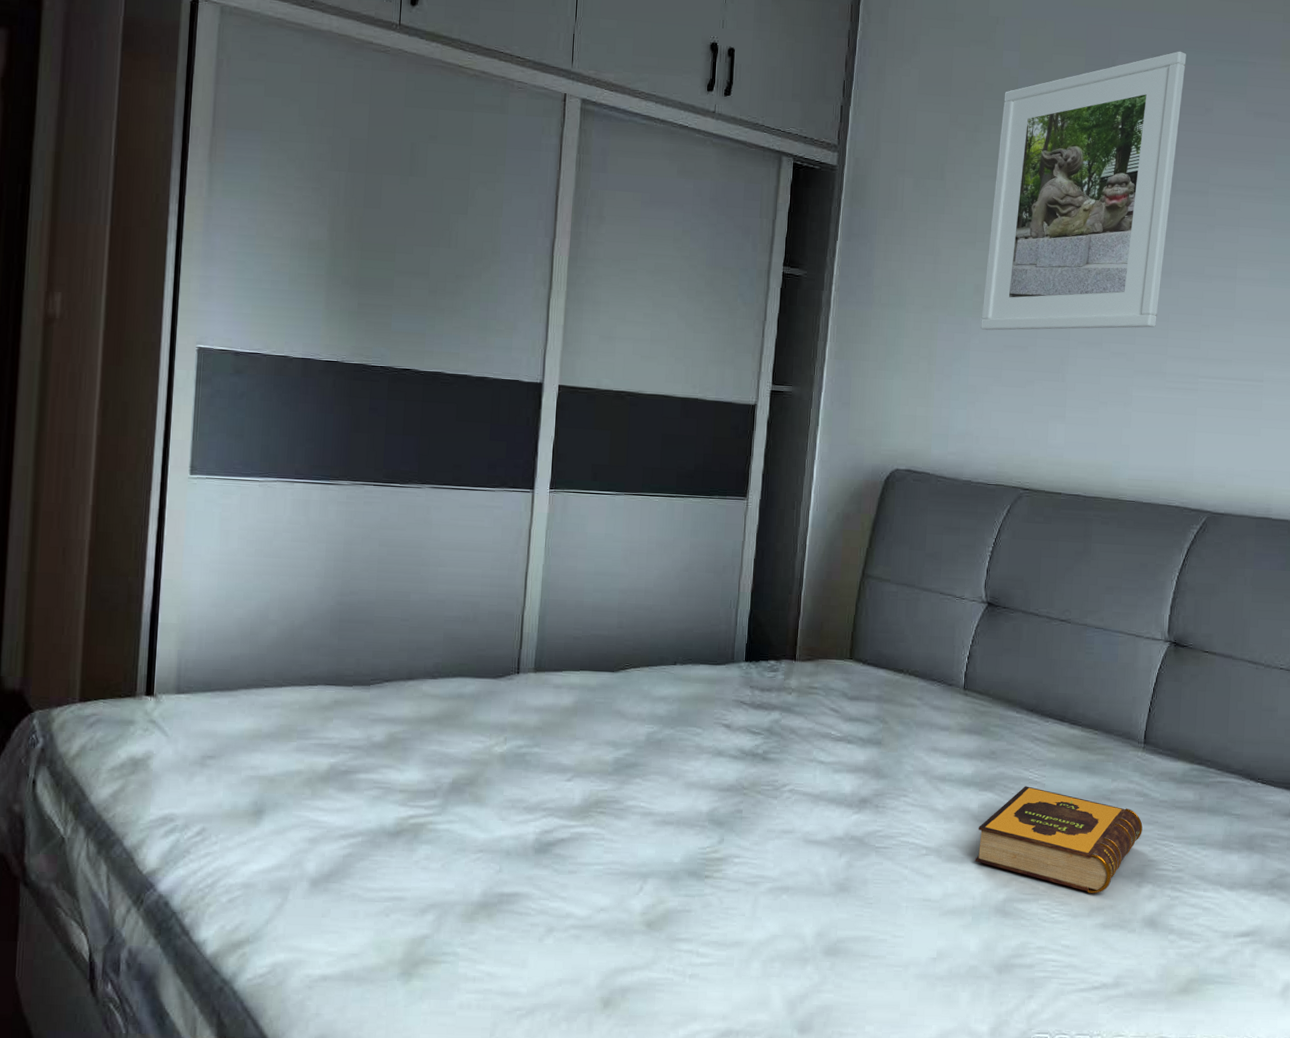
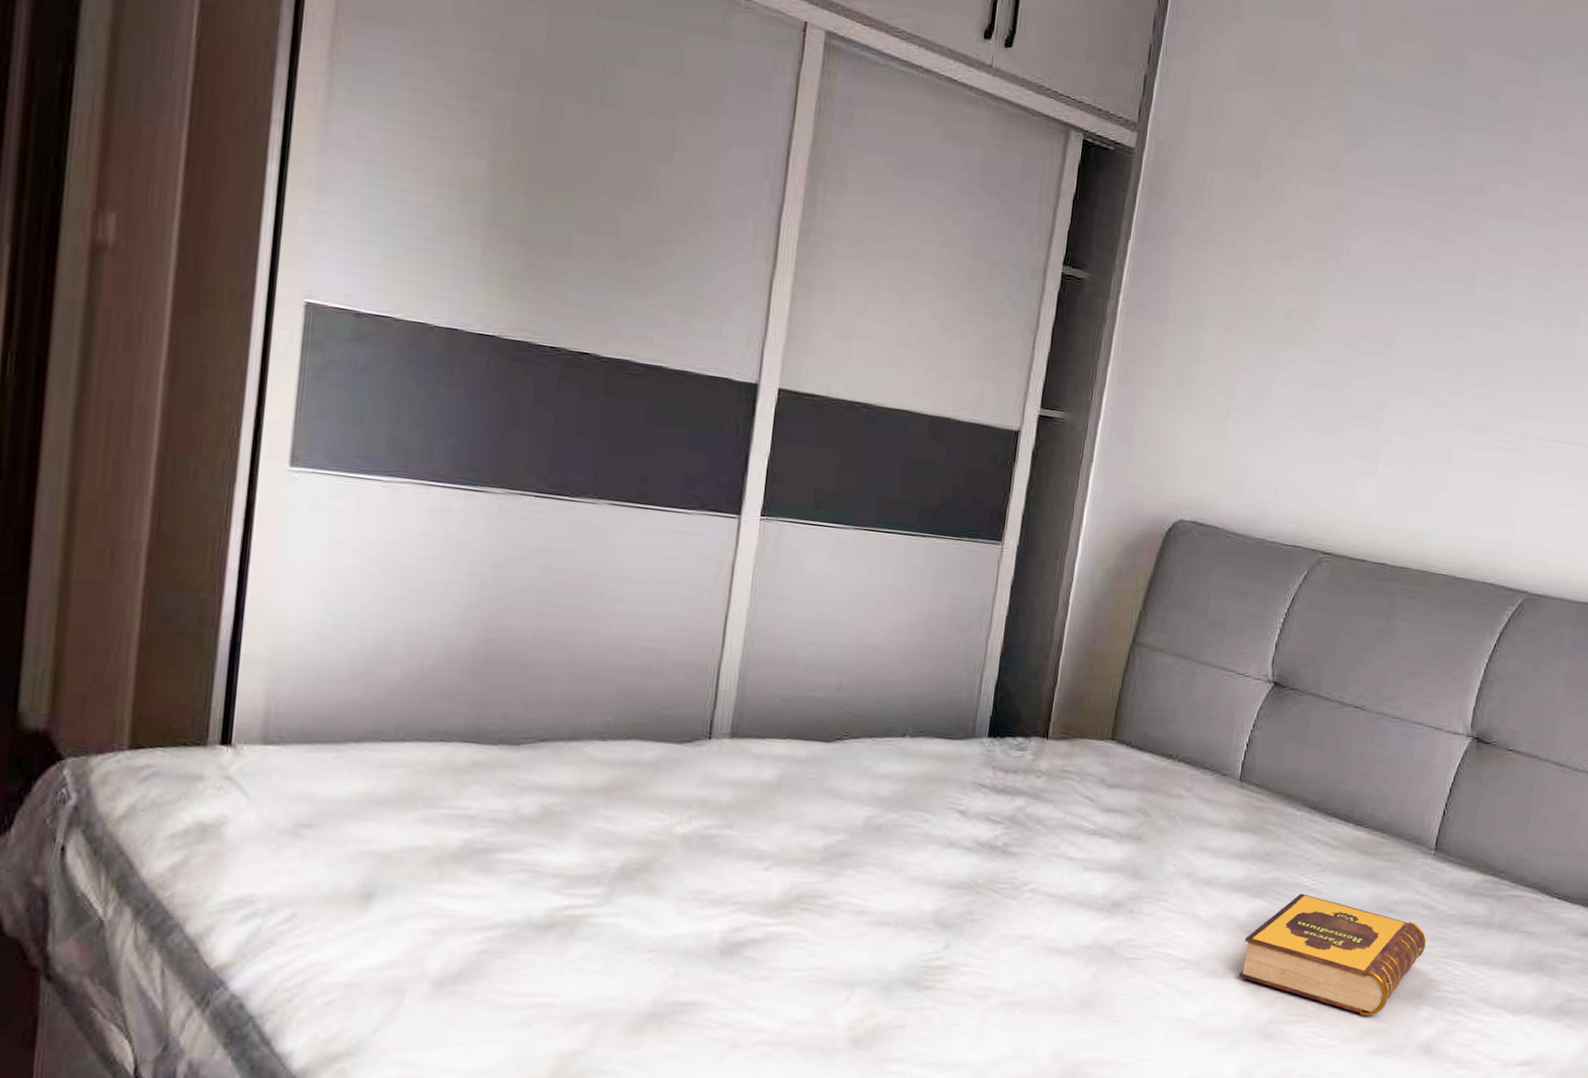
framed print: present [981,51,1187,331] -> none [1289,53,1546,376]

